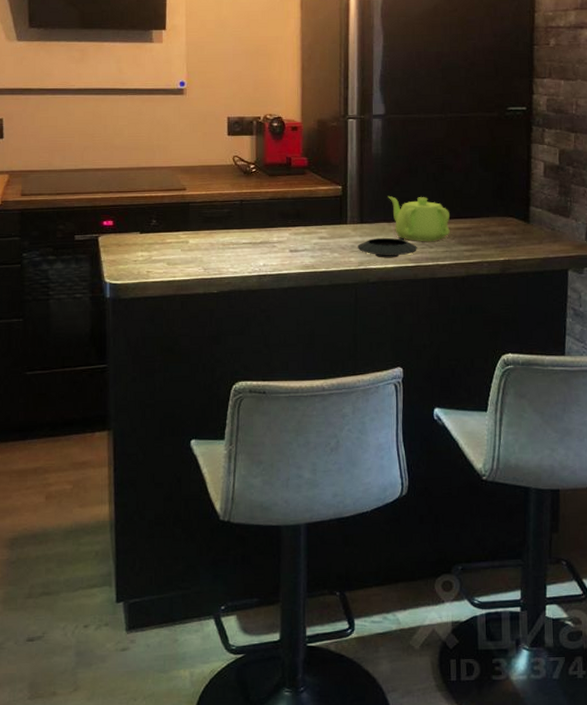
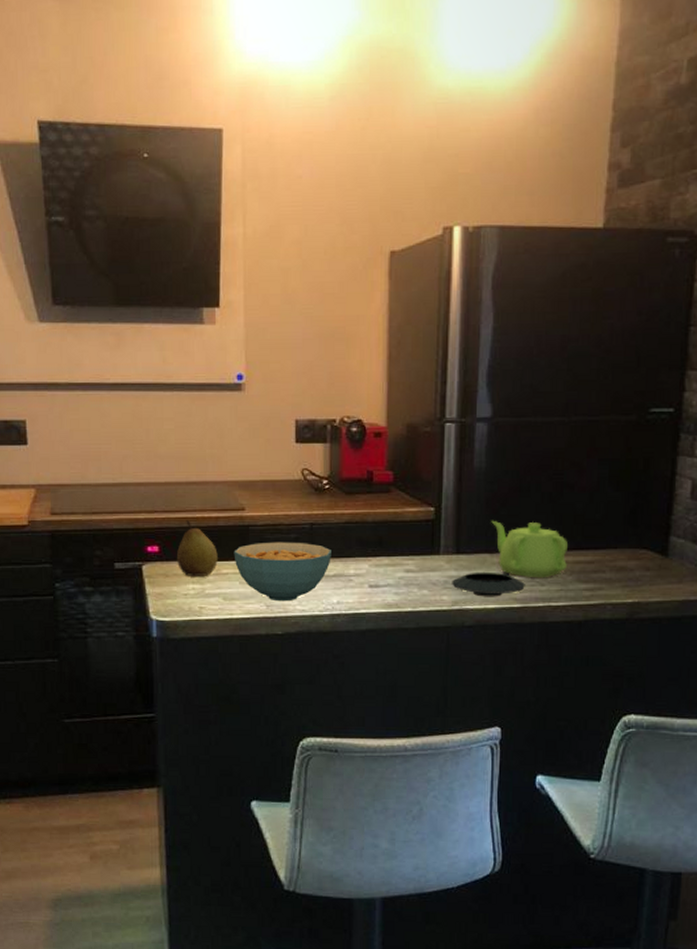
fruit: none [129,199,163,245] -> present [177,520,218,576]
cereal bowl: none [176,215,258,265] -> present [233,542,331,602]

